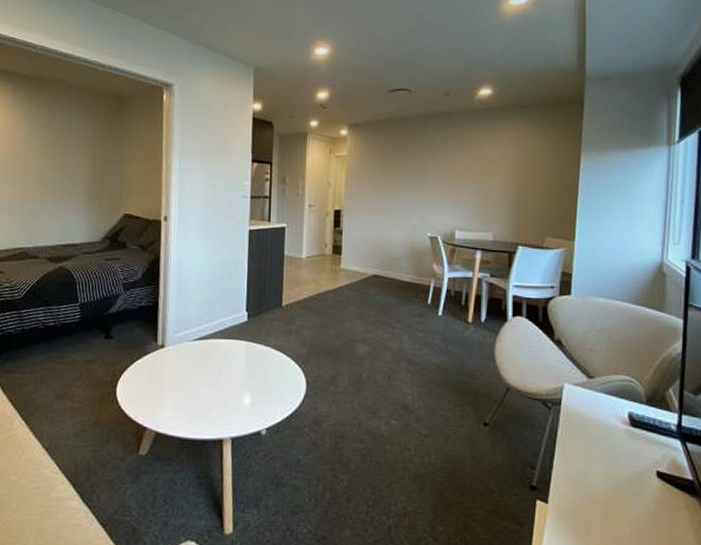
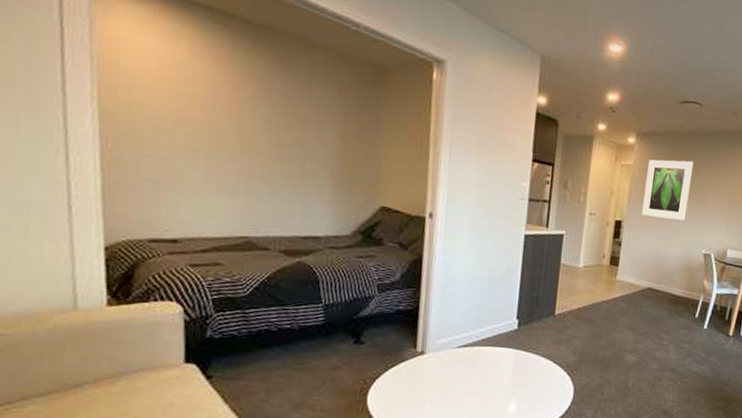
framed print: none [361,145,409,205] -> present [642,159,694,221]

